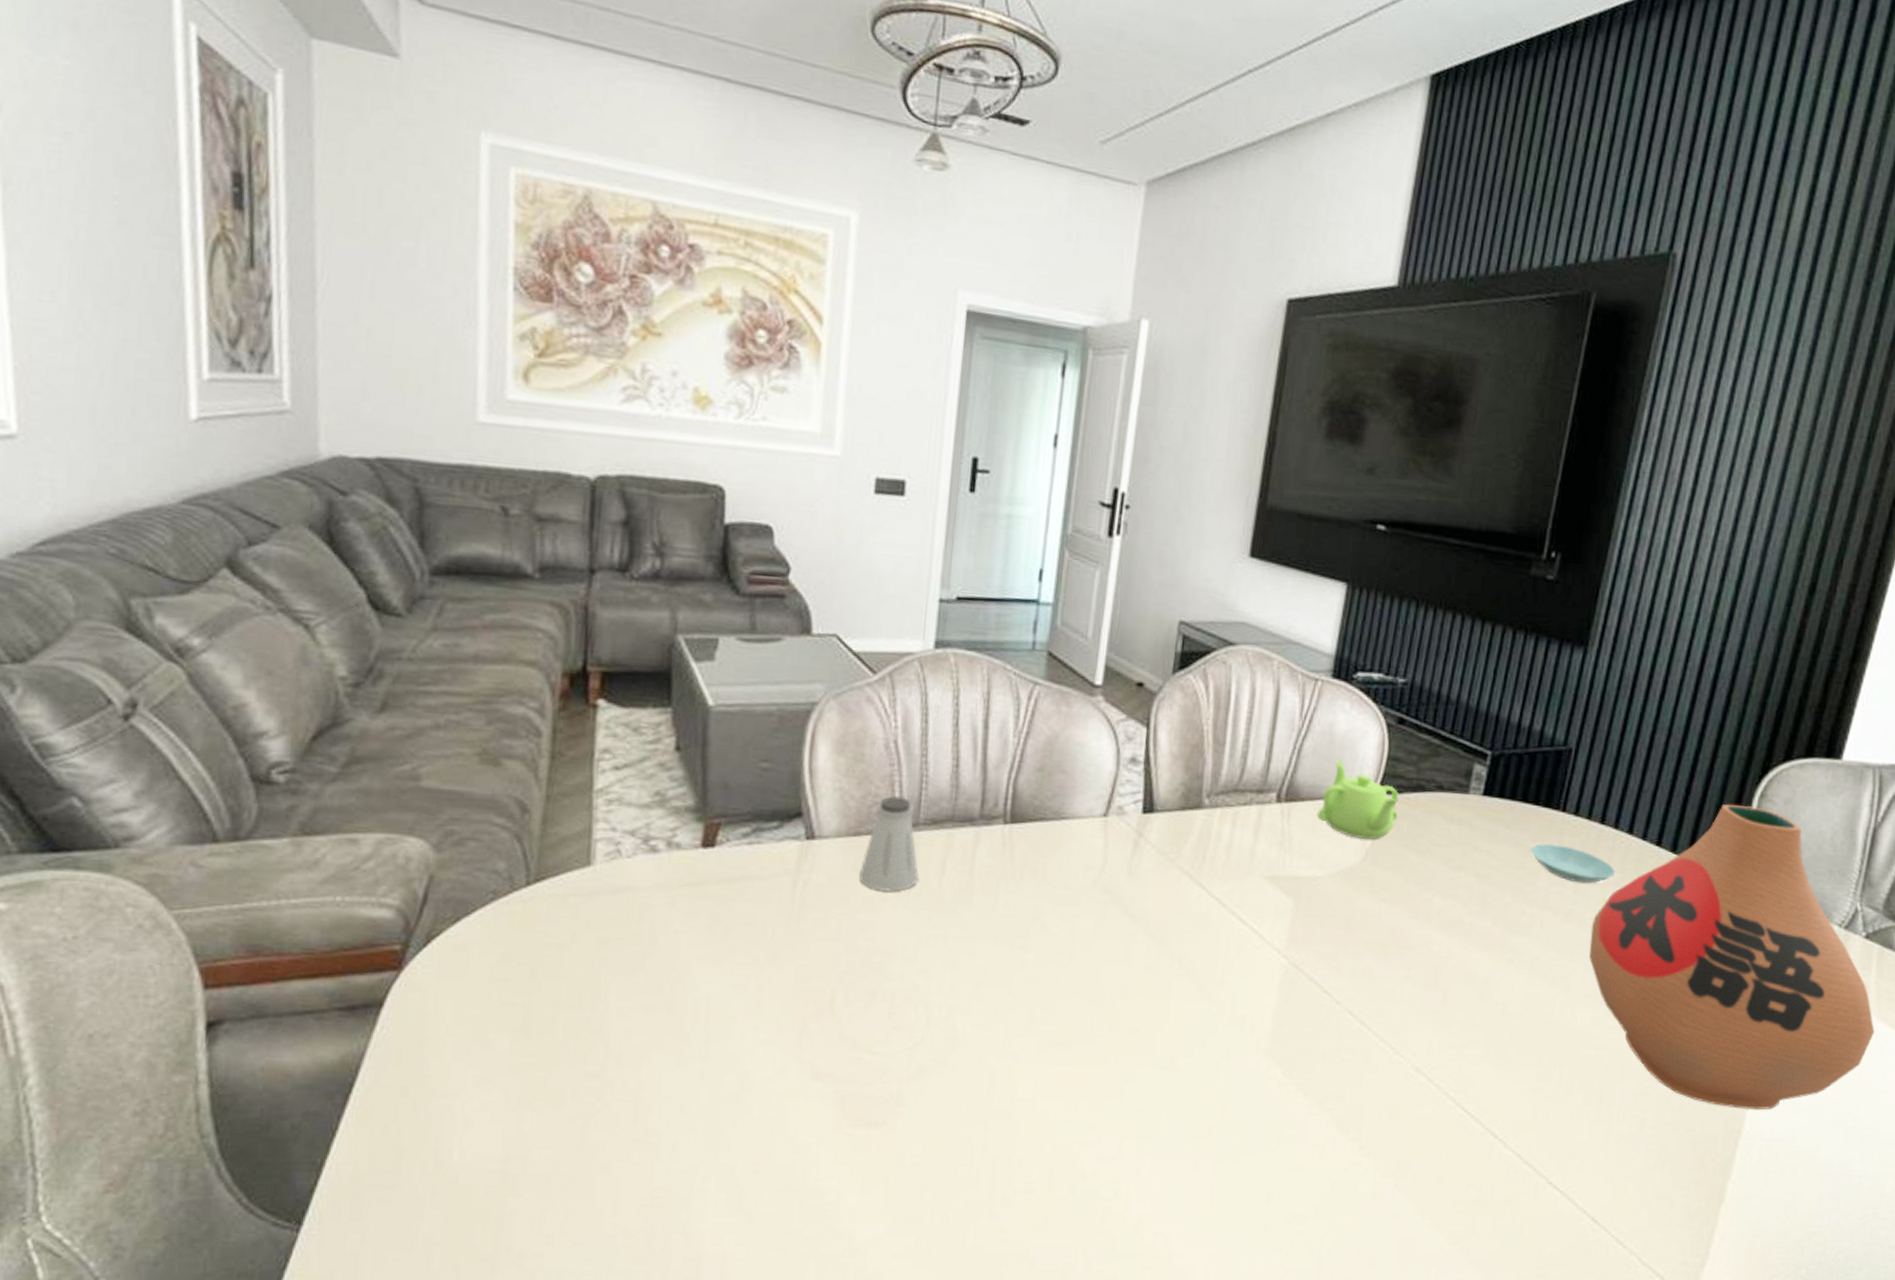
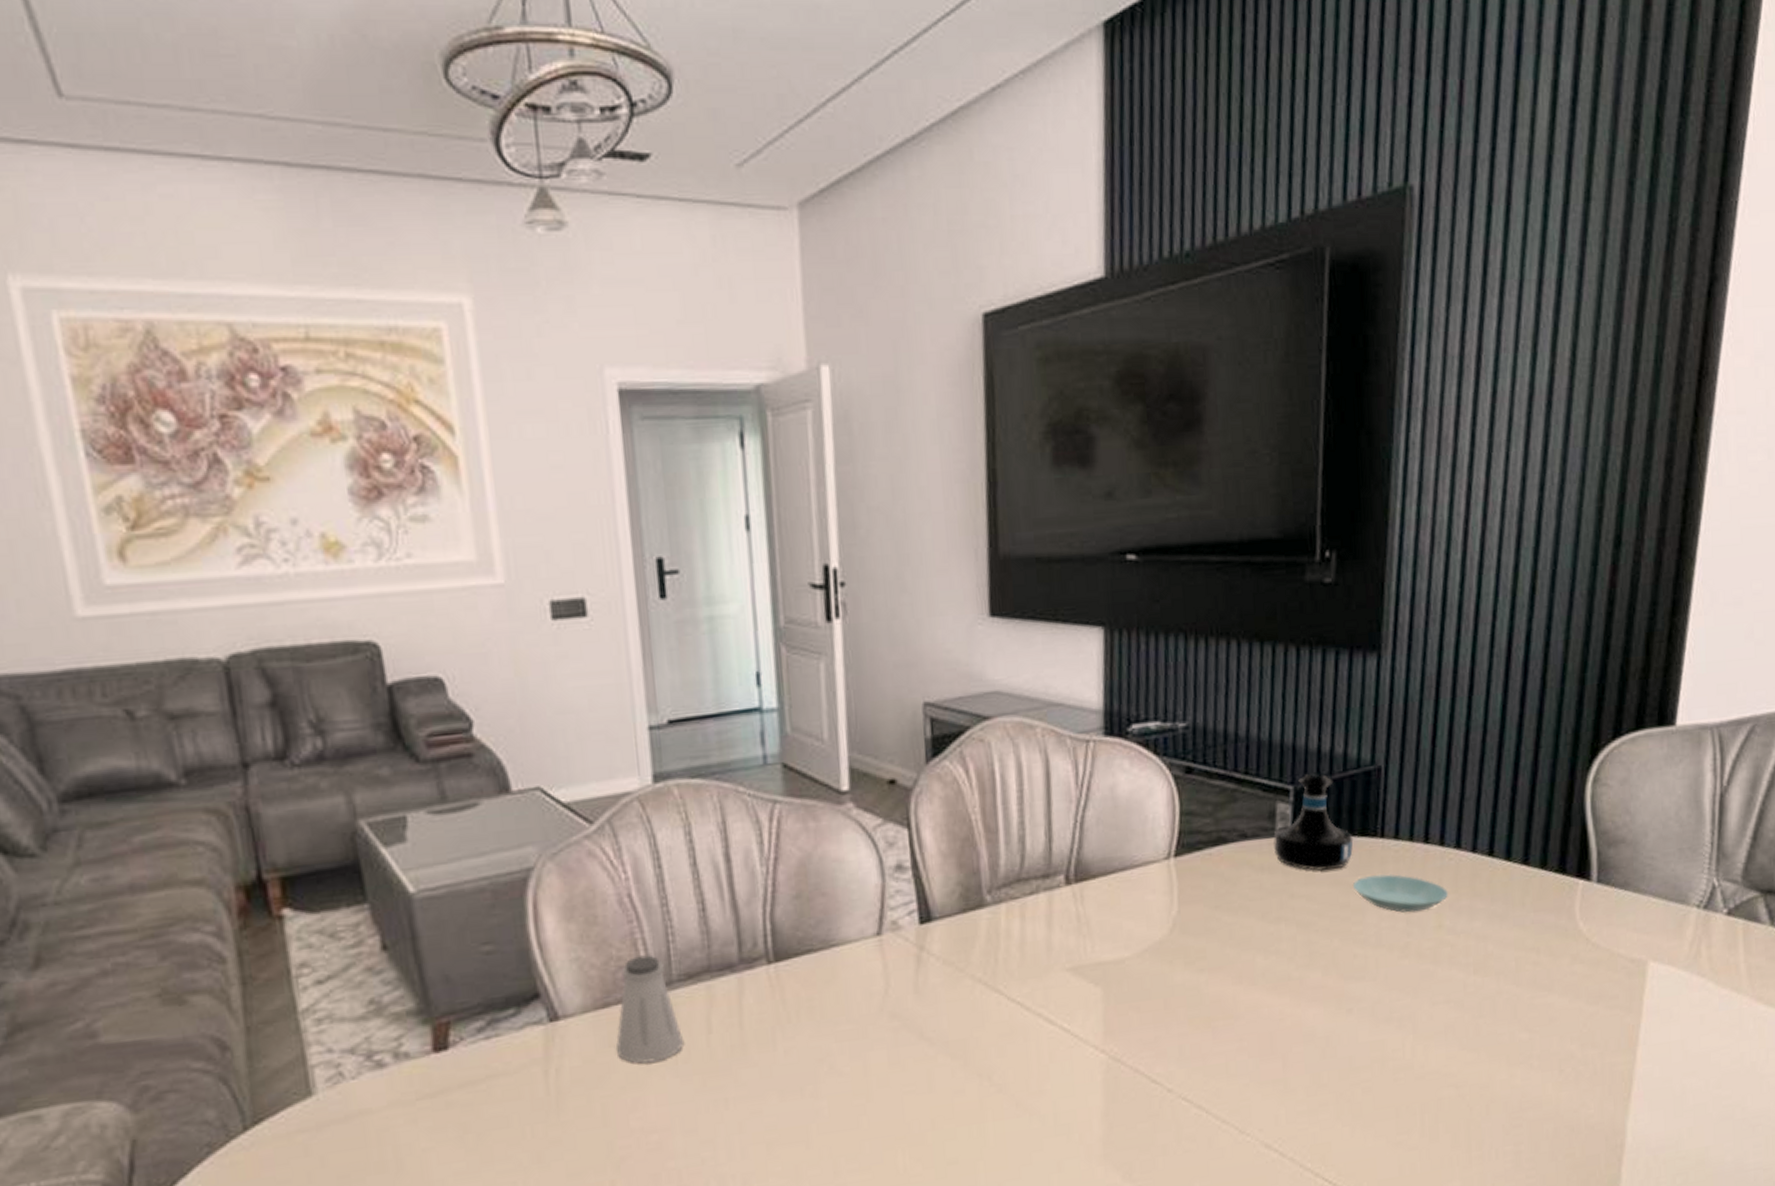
teapot: present [1317,759,1399,839] -> none [1112,825,1202,908]
tequila bottle: none [1465,742,1538,832] -> present [1273,772,1354,871]
vase: present [1588,804,1875,1110] -> none [1431,794,1752,1124]

